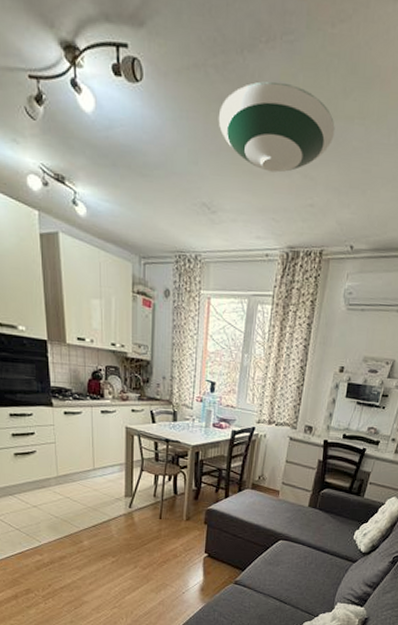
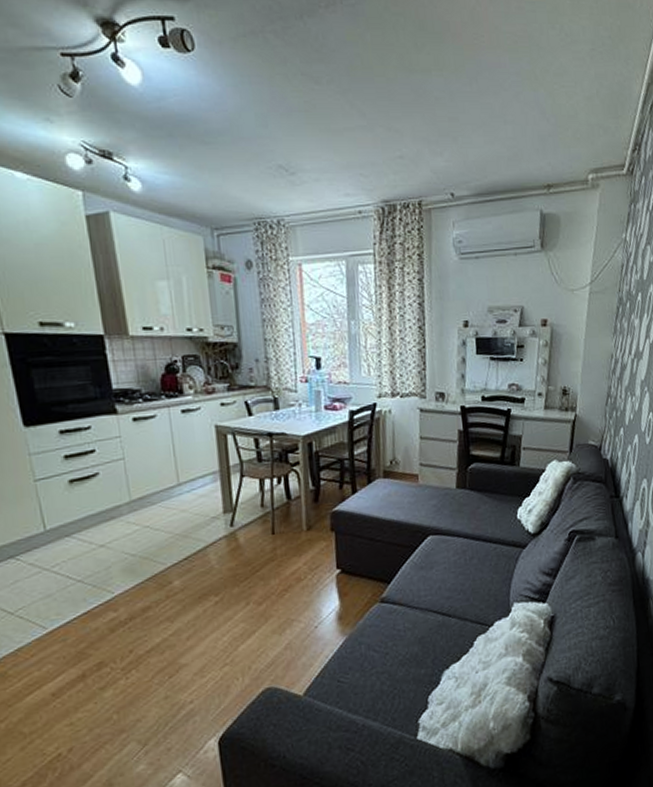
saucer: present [218,81,335,173] -> none [284,42,413,128]

